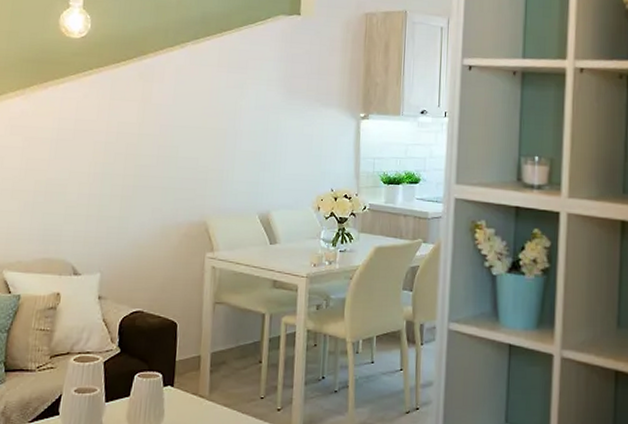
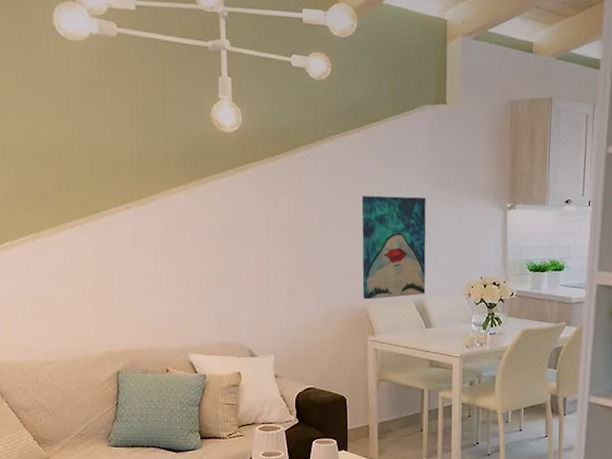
wall art: none [203,103,276,213] -> present [361,195,426,300]

